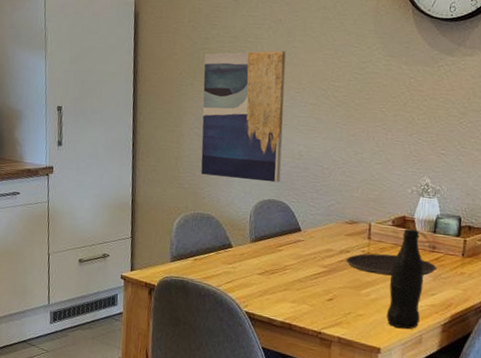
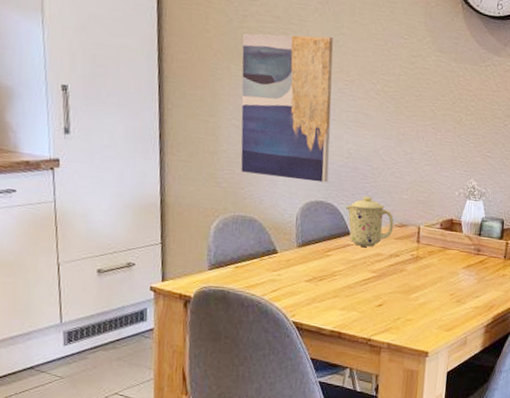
mug: none [297,195,345,243] -> present [346,196,394,247]
plate: present [345,253,437,276] -> none [395,257,481,279]
bottle: present [386,228,424,329] -> none [434,231,470,332]

